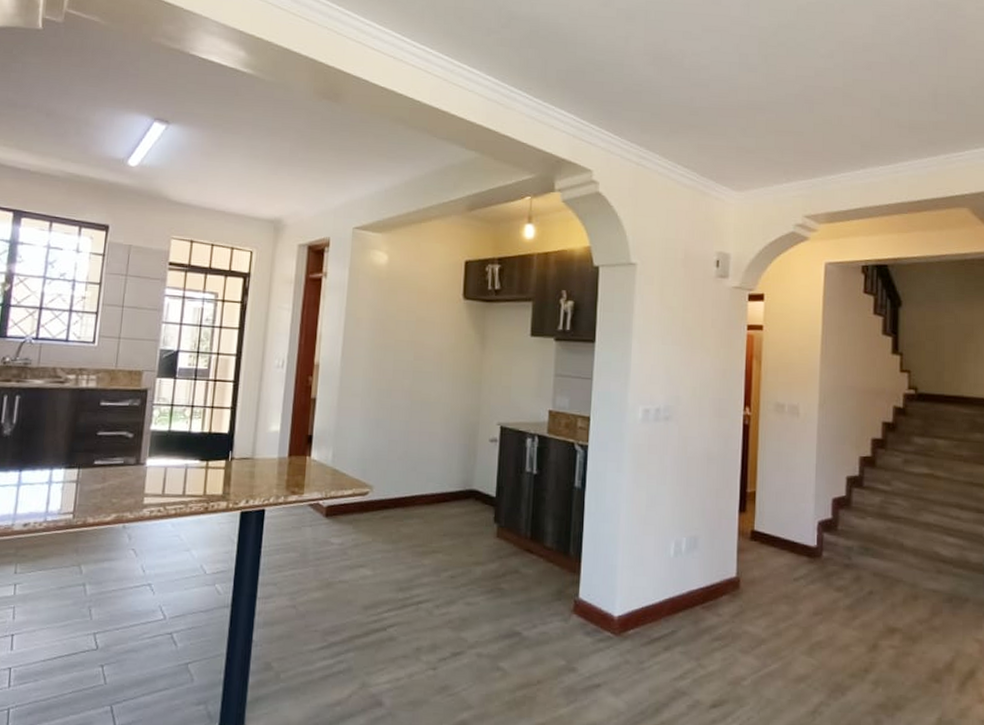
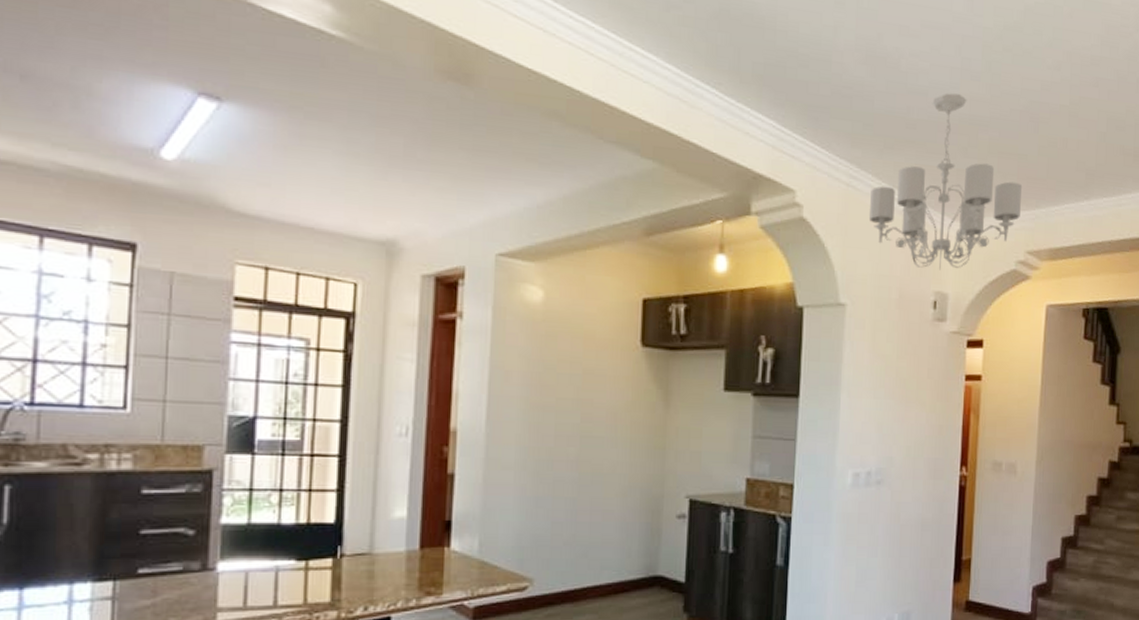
chandelier: none [656,83,799,234] -> present [868,93,1023,271]

